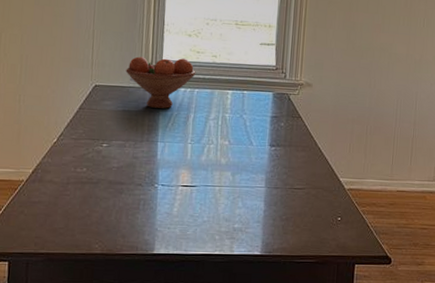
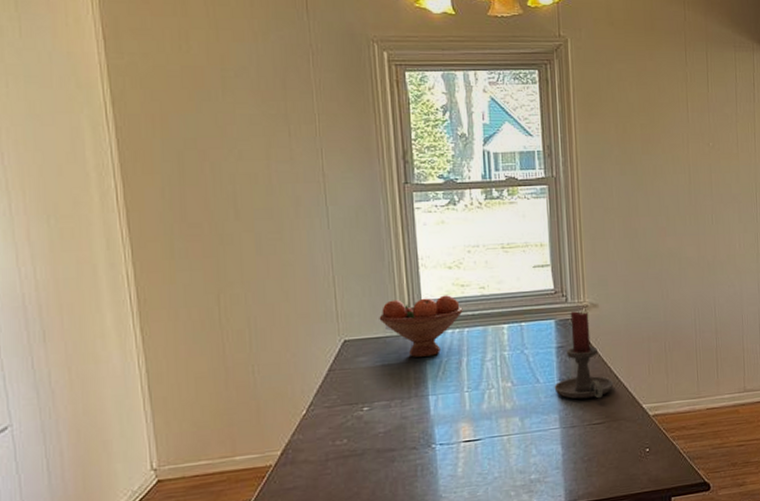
candle holder: none [264,87,317,167] -> present [554,311,614,399]

